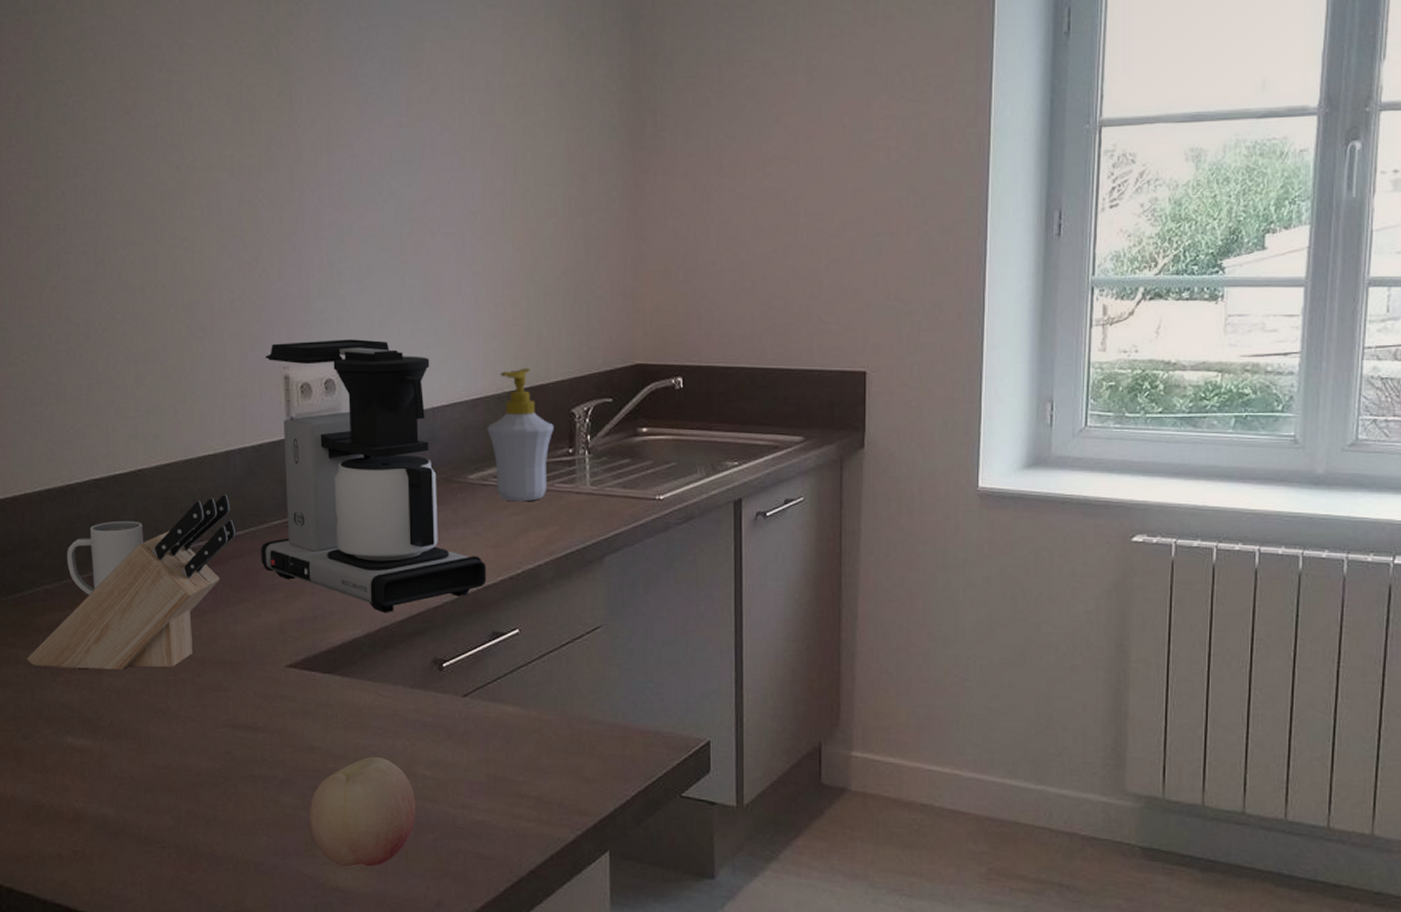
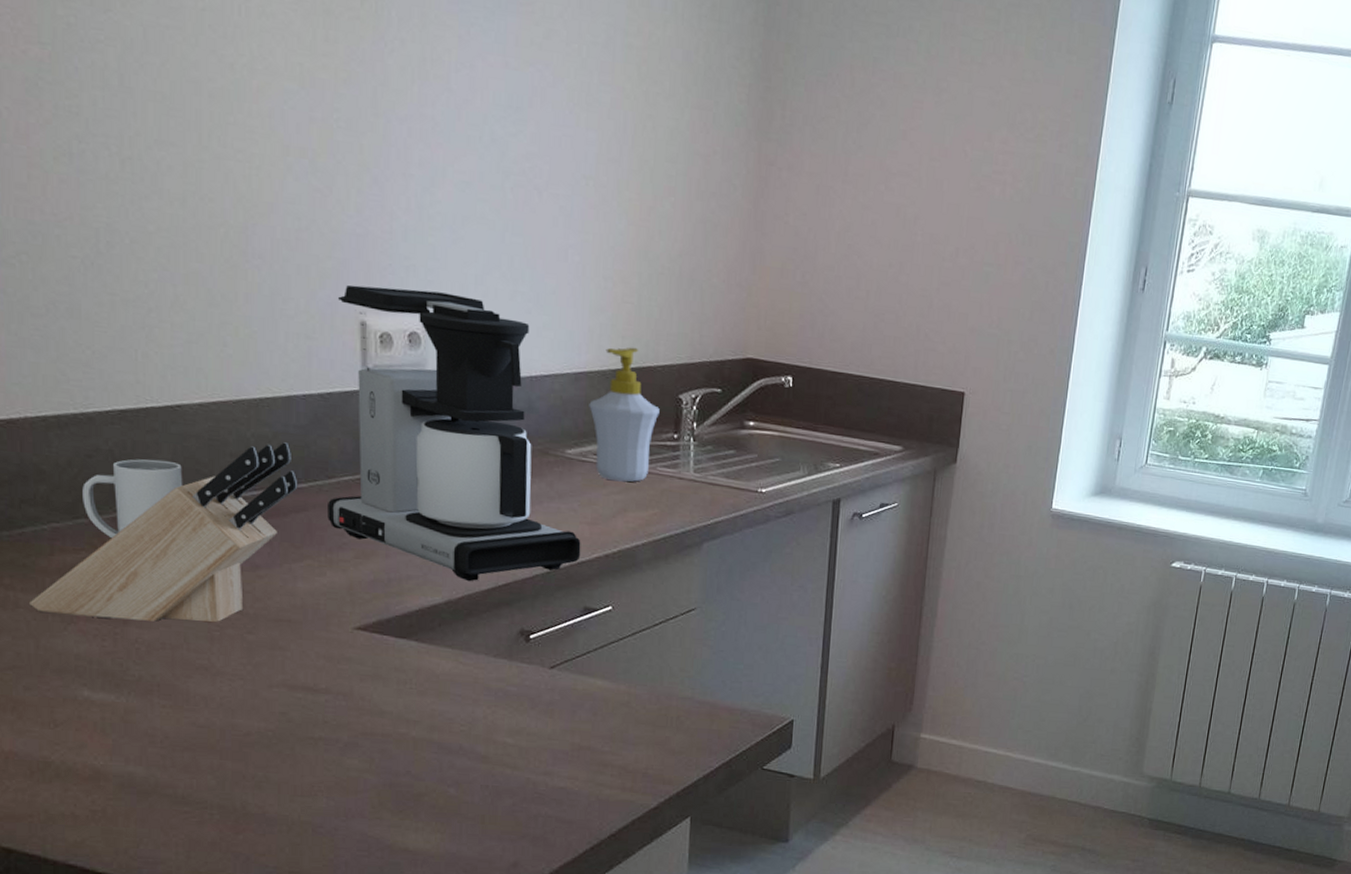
fruit: present [309,756,416,868] -> none [376,722,495,830]

